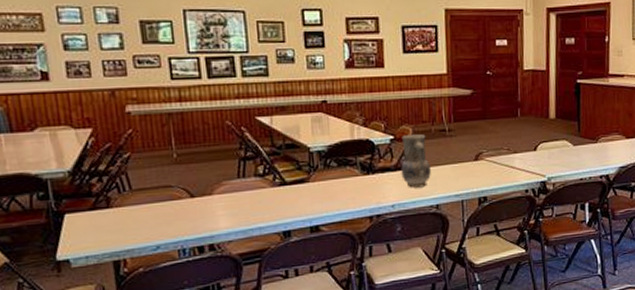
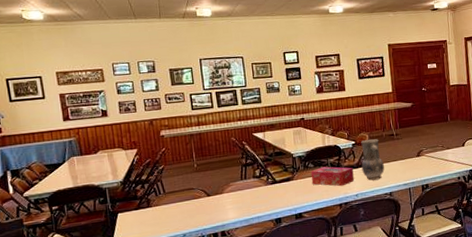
tissue box: none [333,167,391,194] -> present [310,166,354,187]

